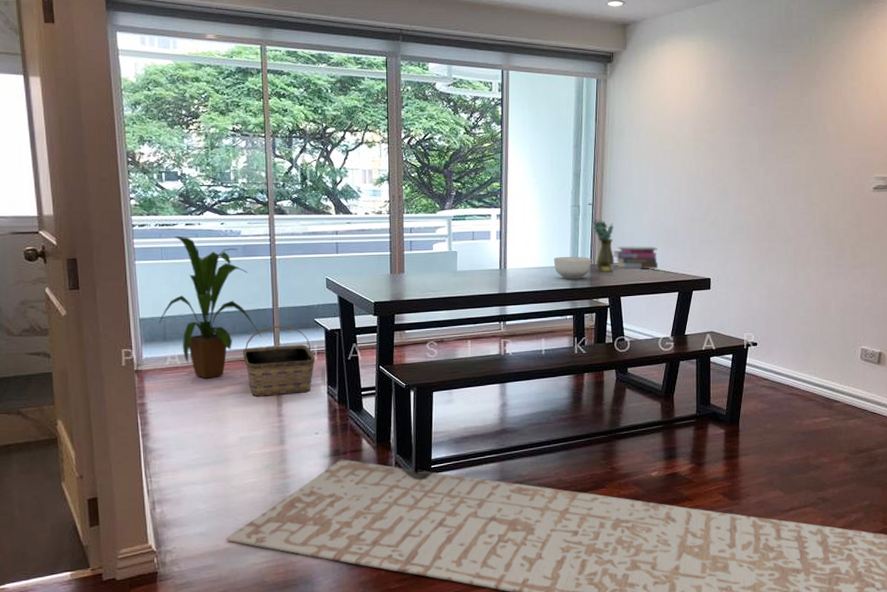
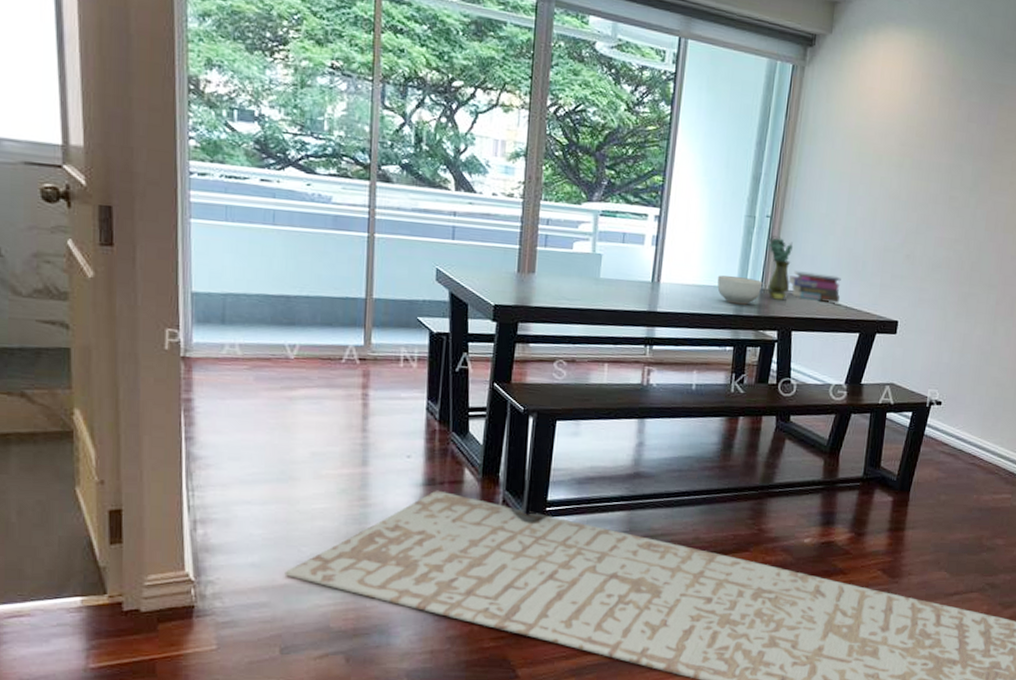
house plant: present [158,236,262,380] -> none [216,193,349,378]
basket: present [243,325,315,398] -> none [323,320,415,407]

